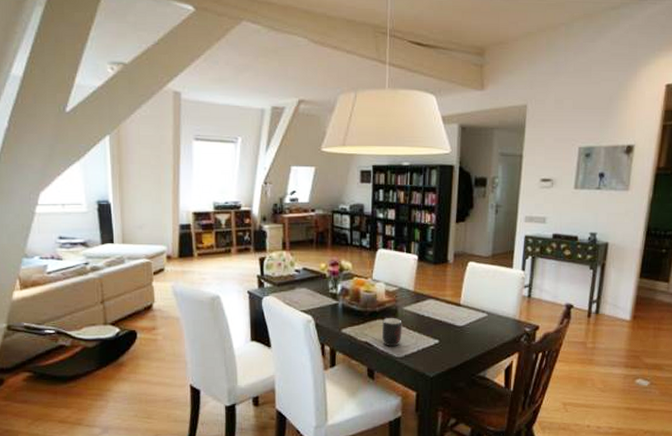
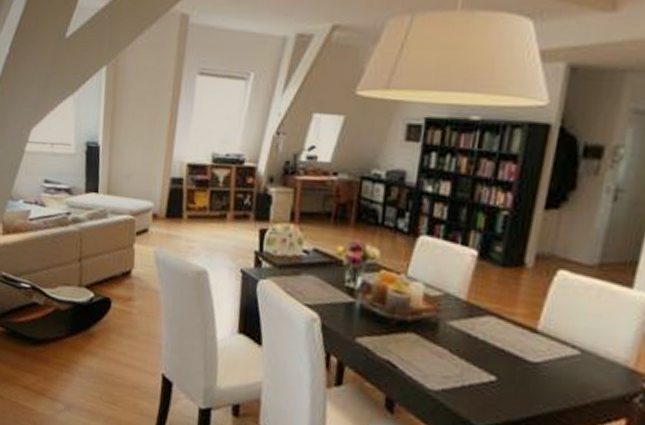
mug: present [381,318,402,347] -> none [410,332,444,375]

